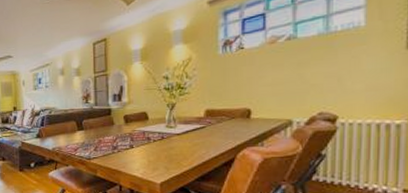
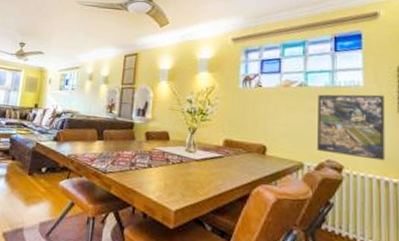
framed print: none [307,32,390,106] -> present [316,94,386,161]

